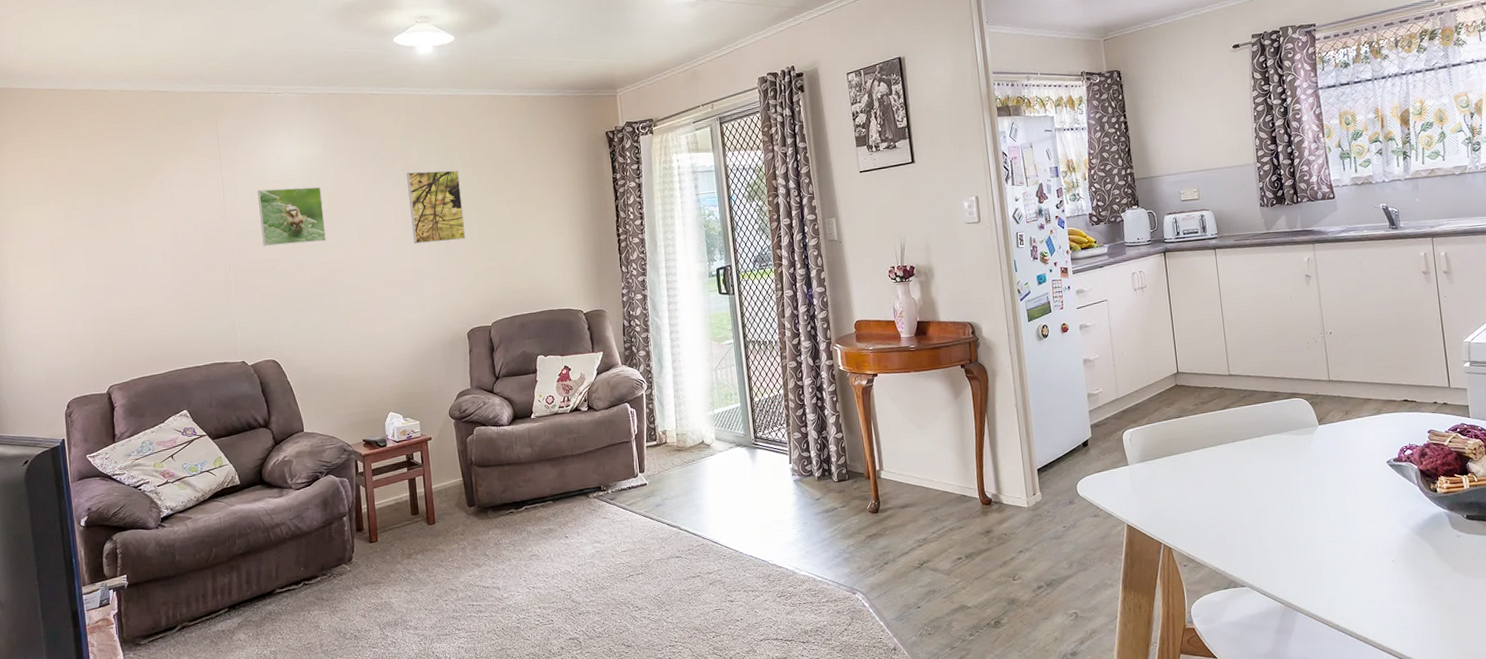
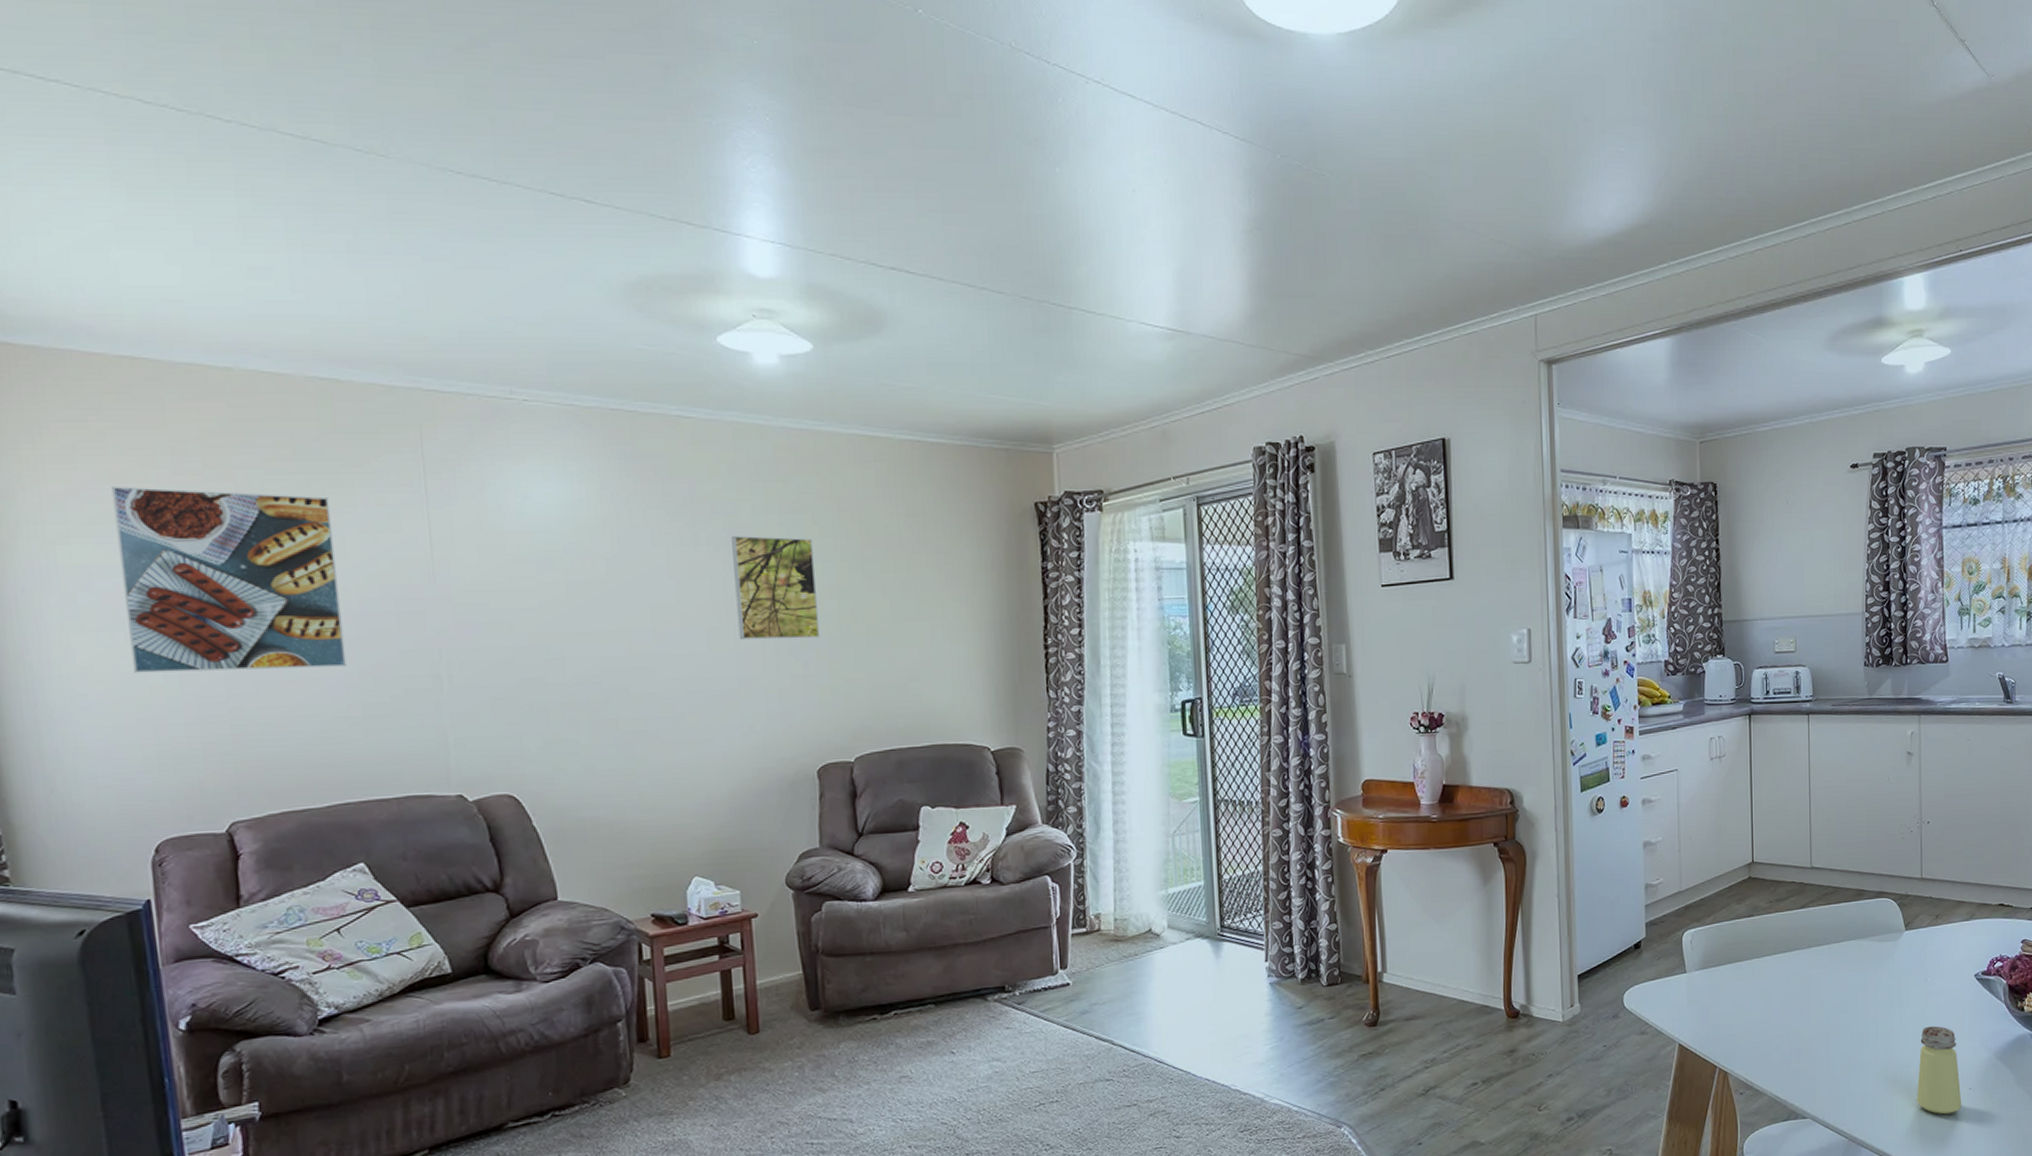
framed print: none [43,168,175,291] -> present [111,487,347,673]
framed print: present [258,186,326,246] -> none [489,542,600,628]
saltshaker: none [1342,506,1387,584] -> present [1916,1026,1962,1115]

